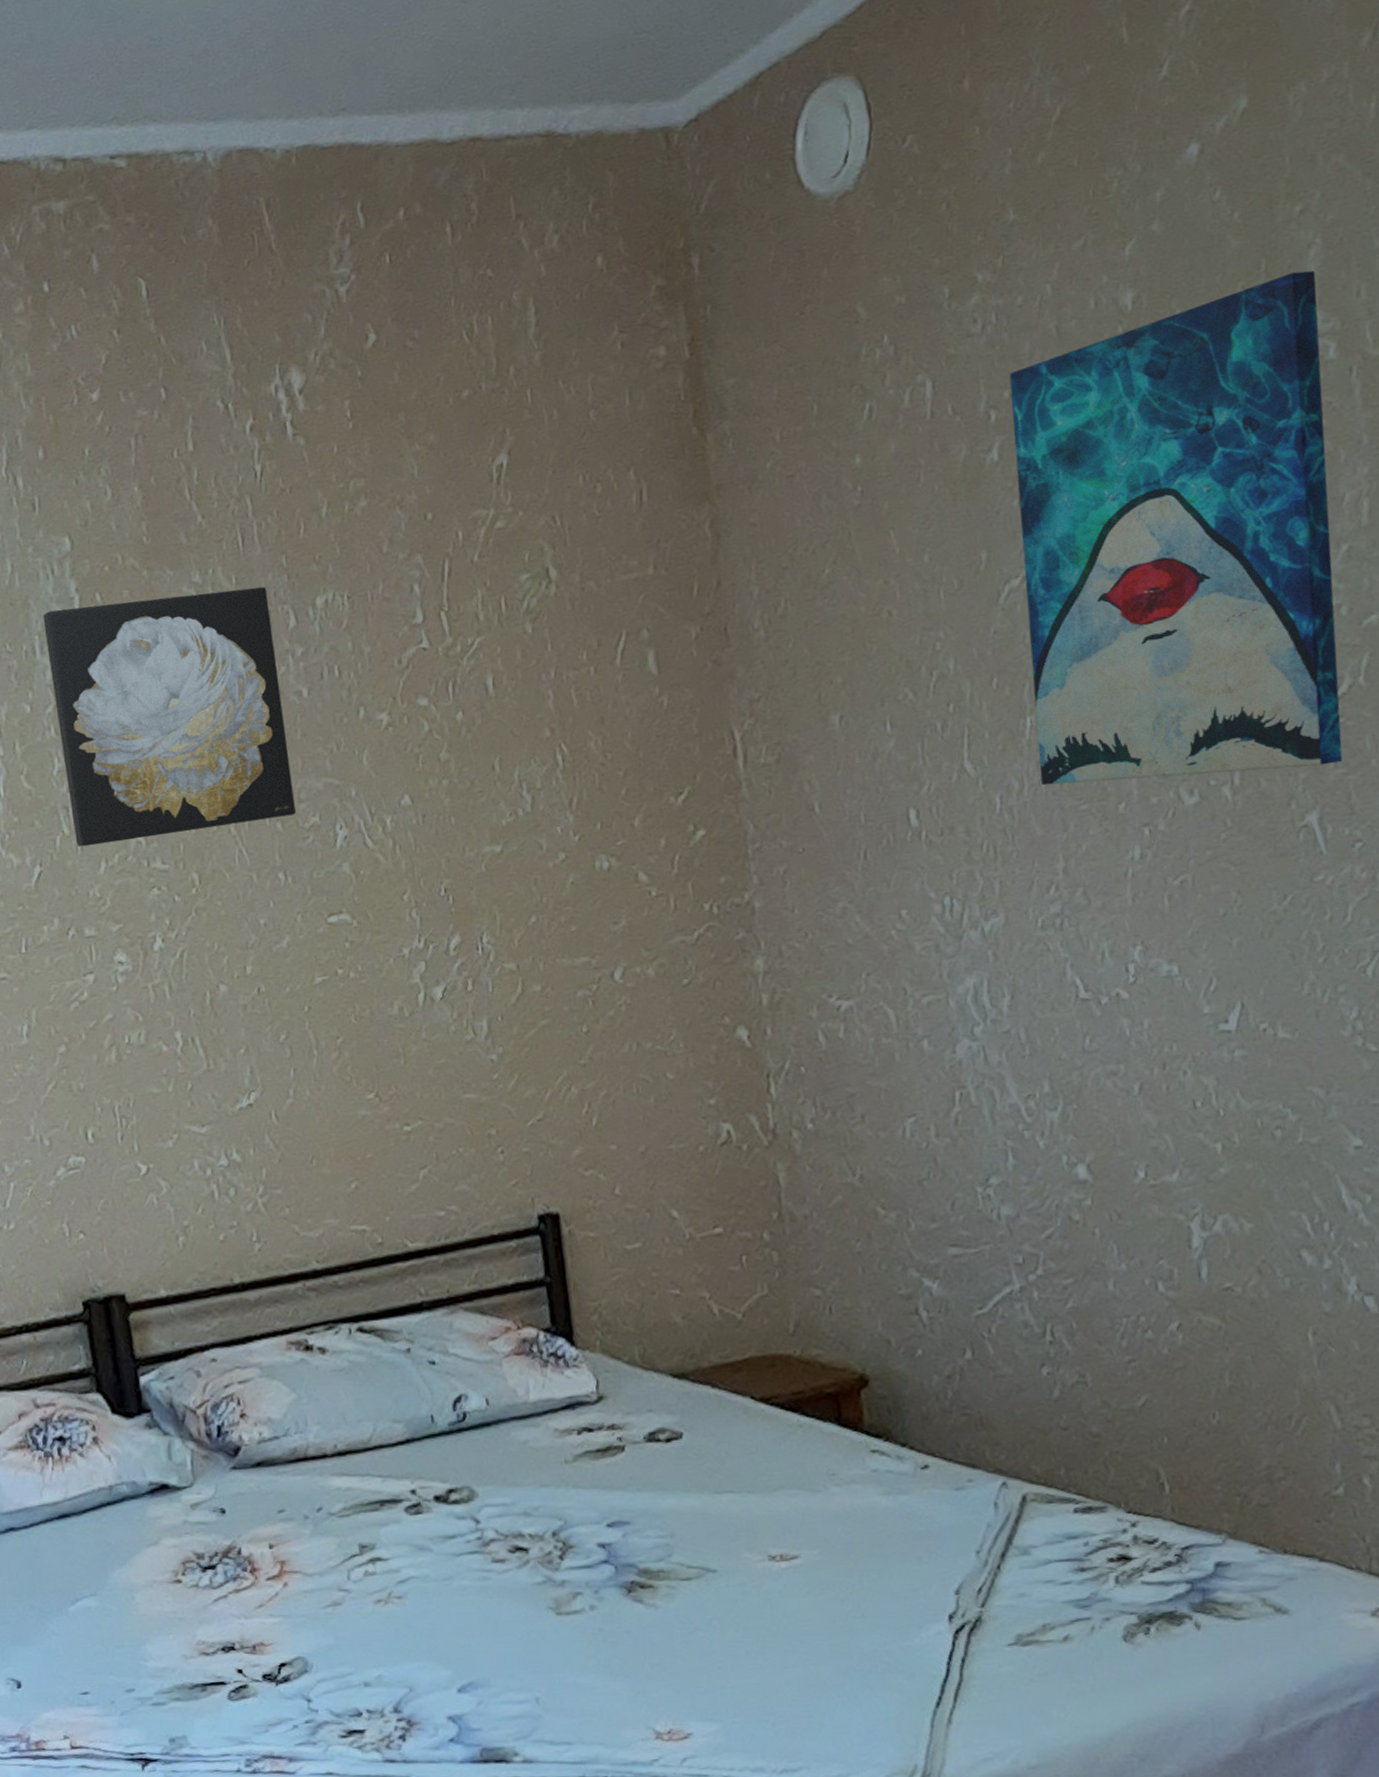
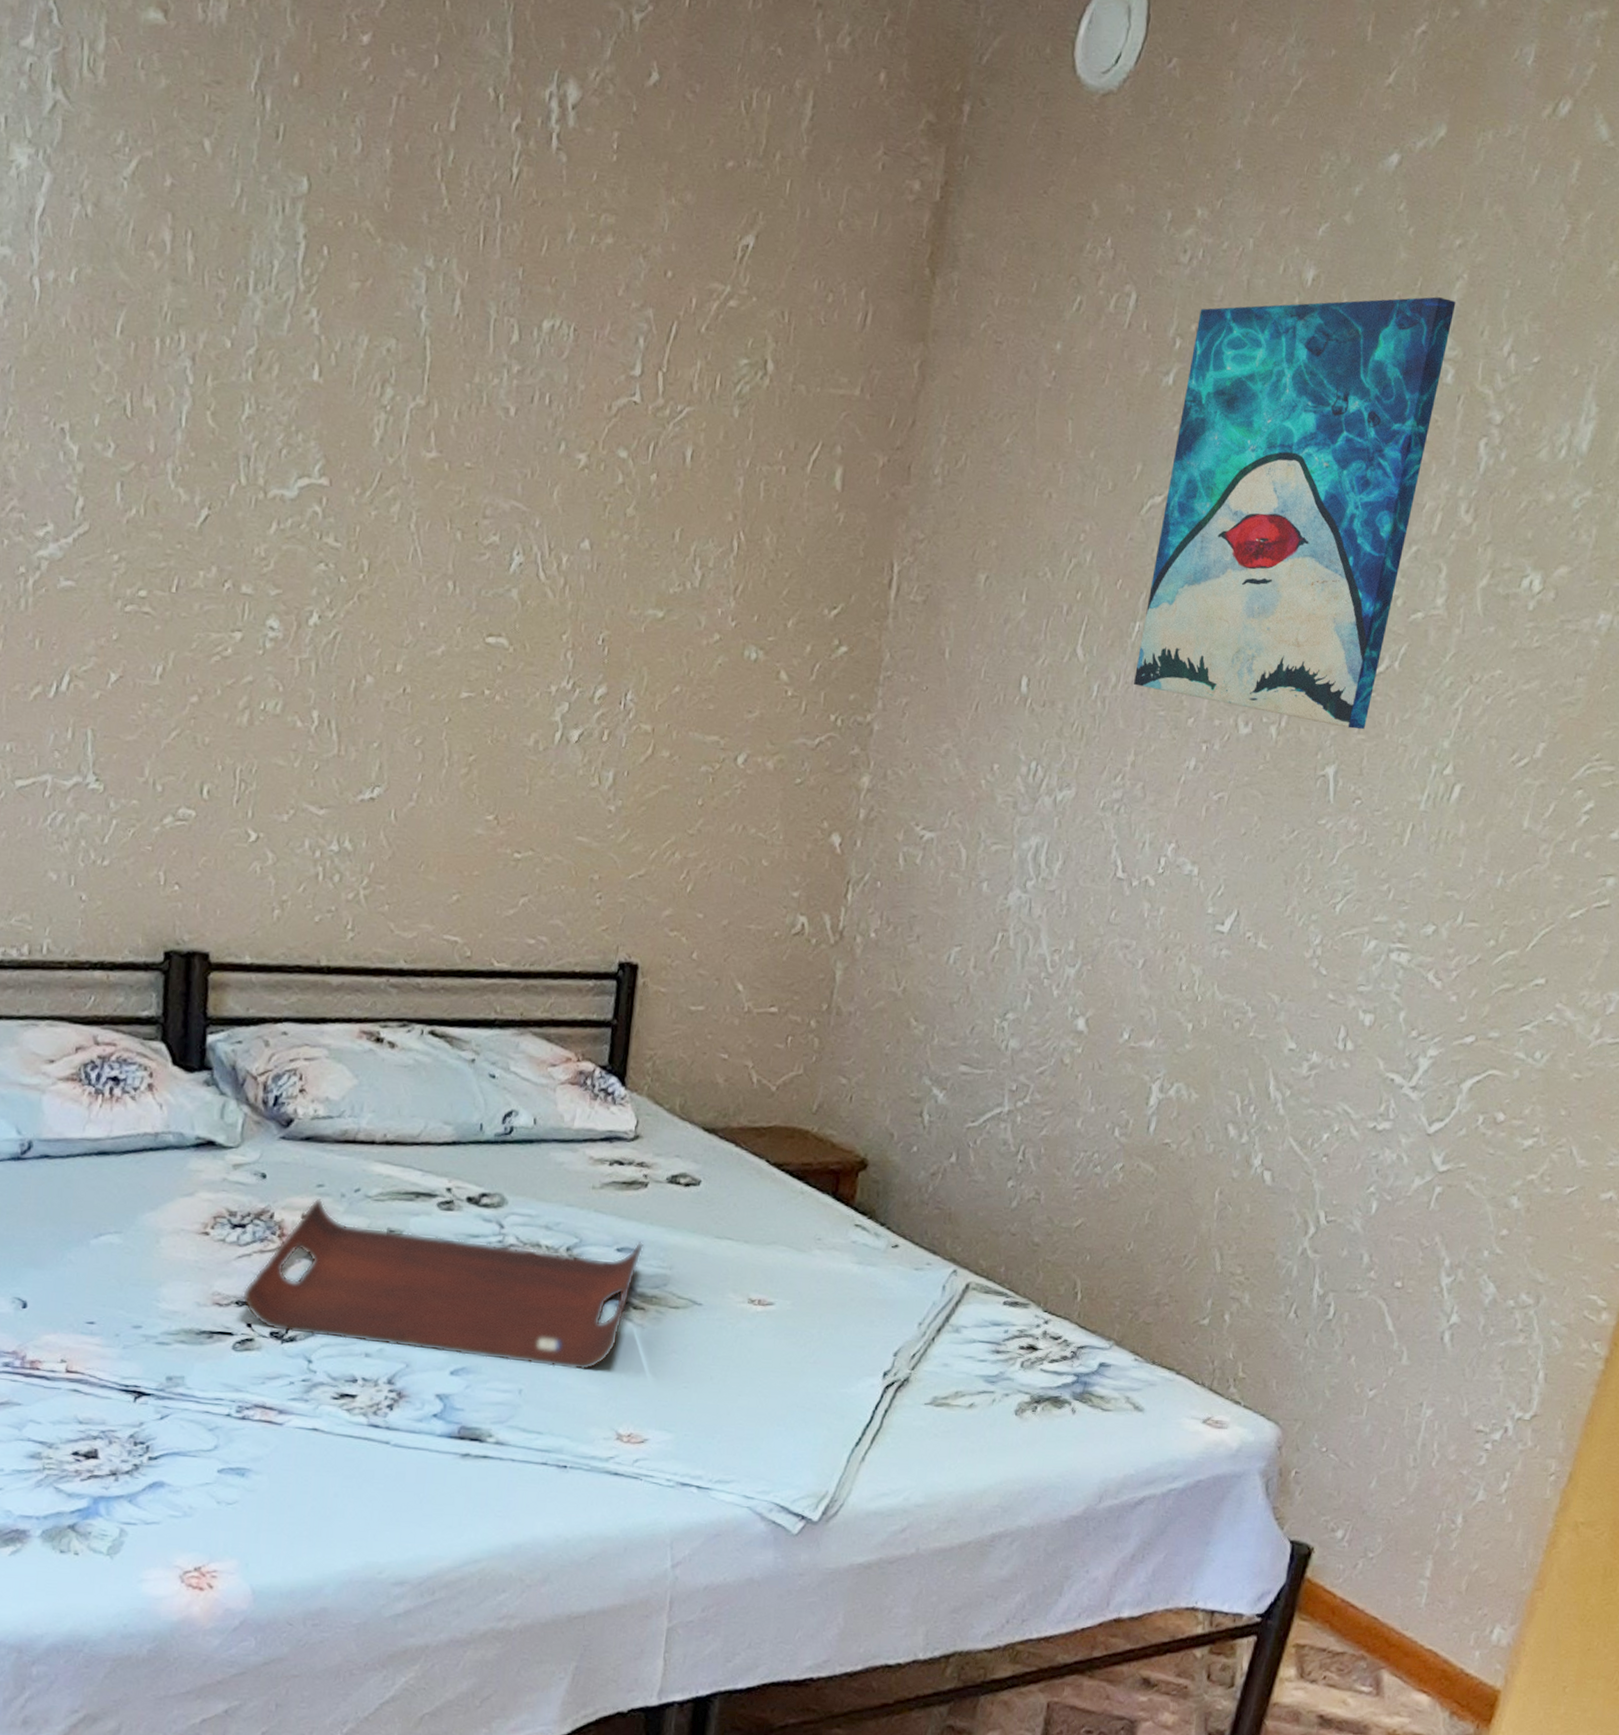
wall art: present [42,586,296,847] -> none [250,249,498,529]
serving tray: none [226,1512,637,1673] -> present [241,1198,644,1371]

